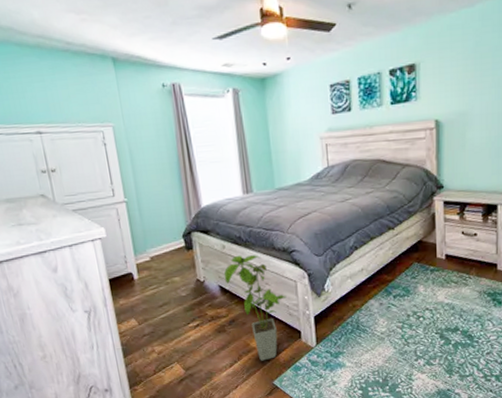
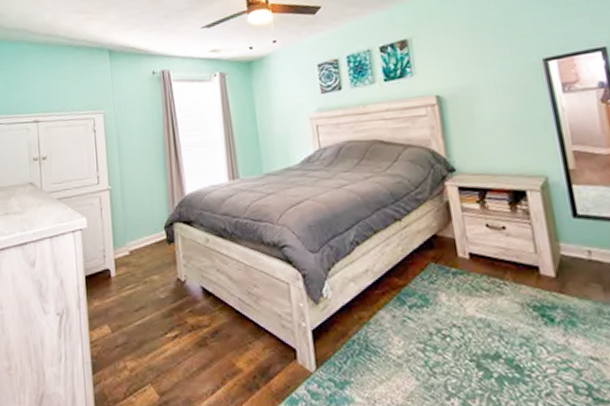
house plant: present [223,255,287,361] -> none [207,250,278,388]

